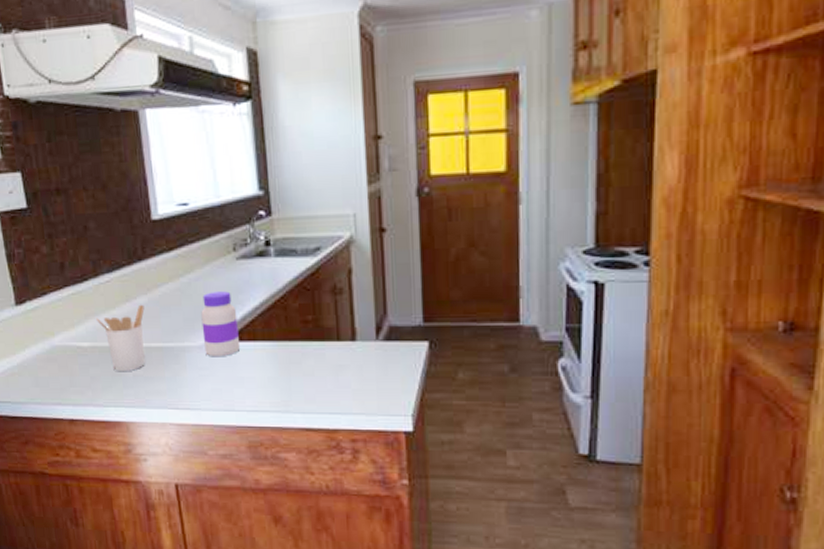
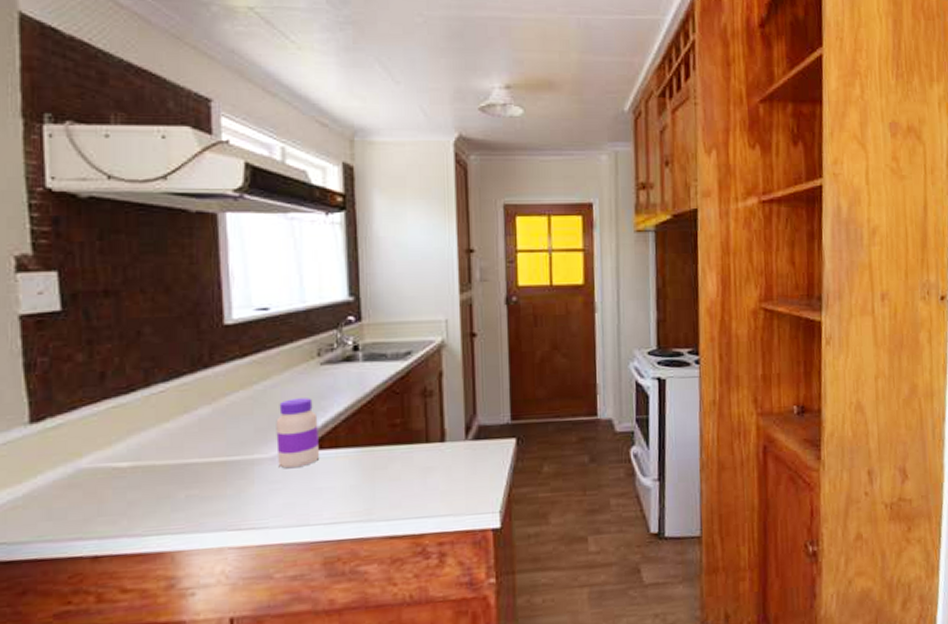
utensil holder: present [95,304,145,372] -> none [141,415,207,494]

